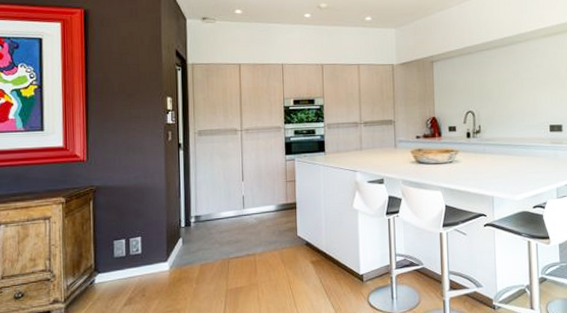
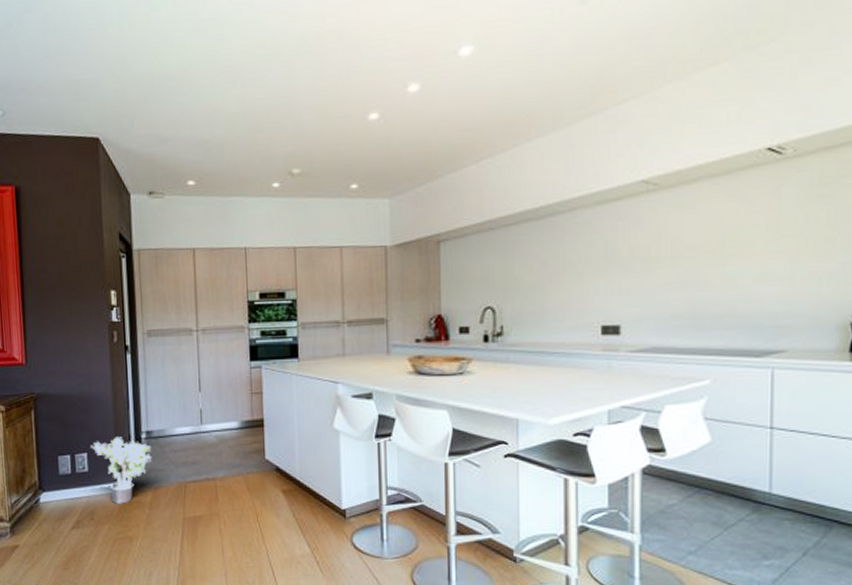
potted plant: none [144,221,200,281] -> present [91,437,152,504]

